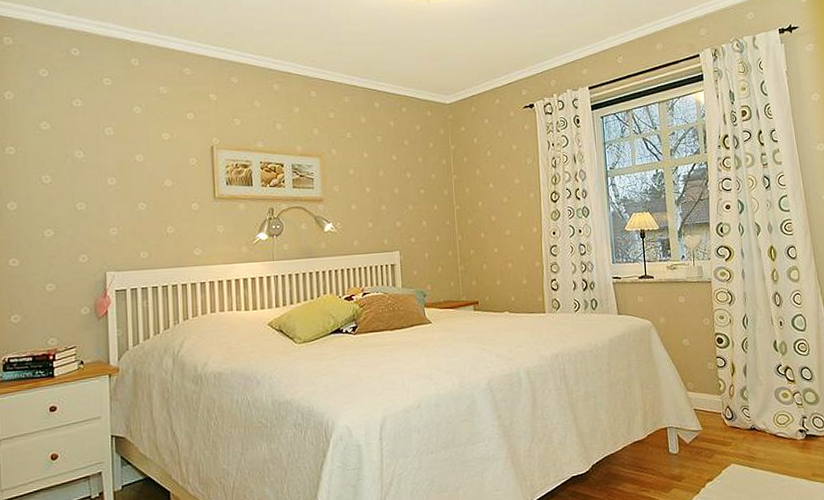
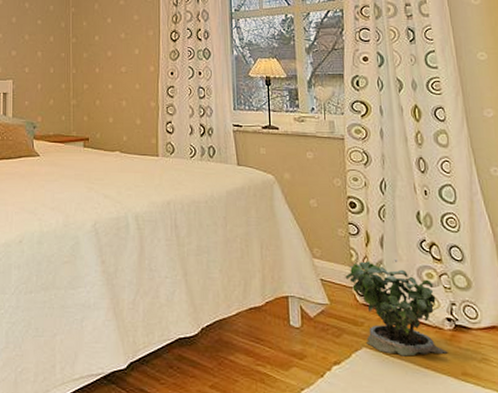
potted plant: none [715,384,801,467] -> present [345,259,448,357]

